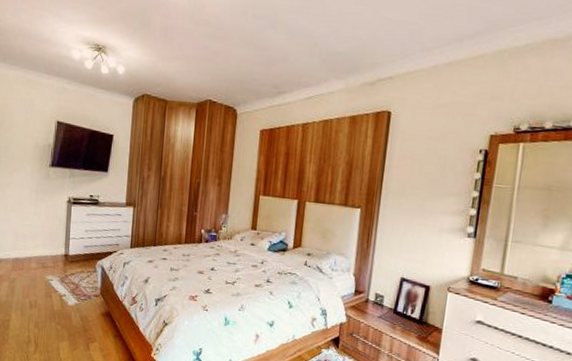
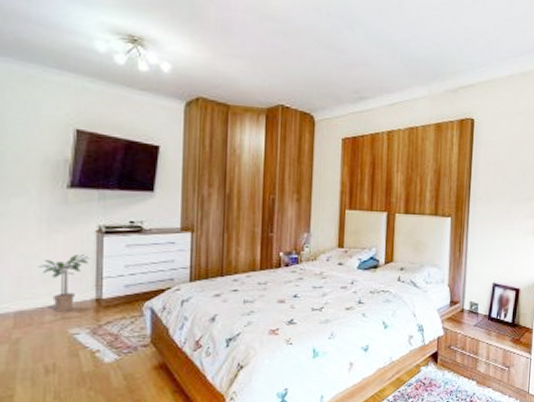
potted plant: none [29,219,63,262] -> present [39,254,91,312]

